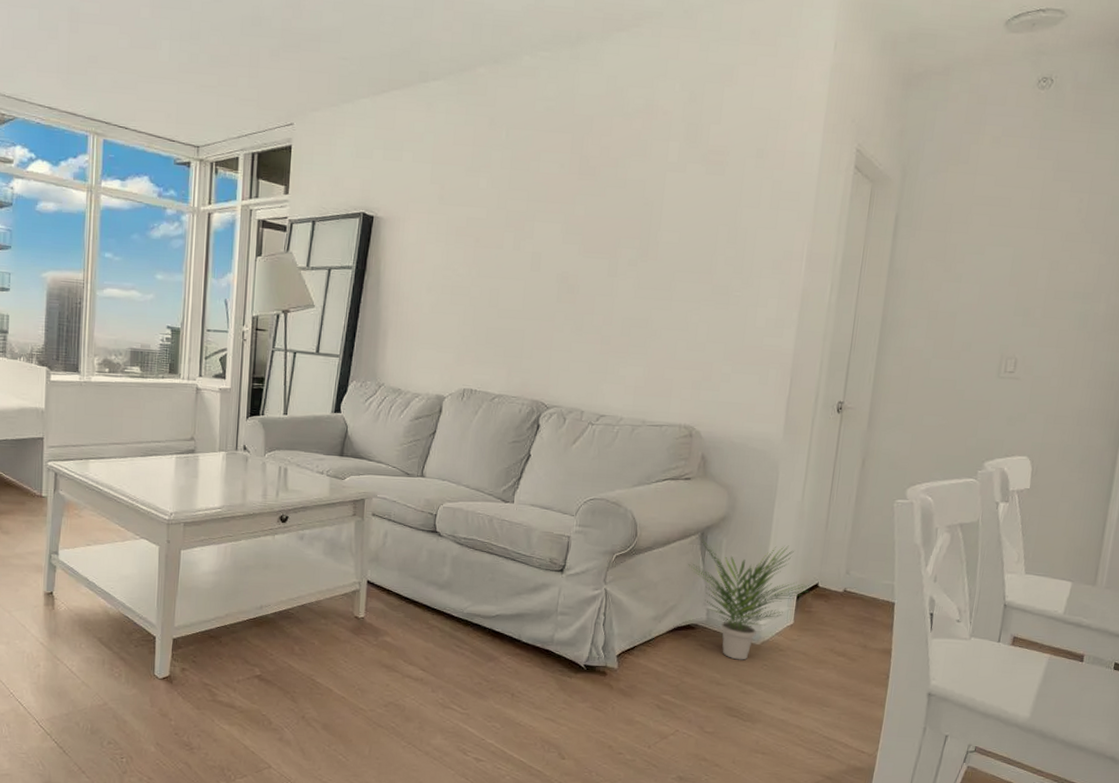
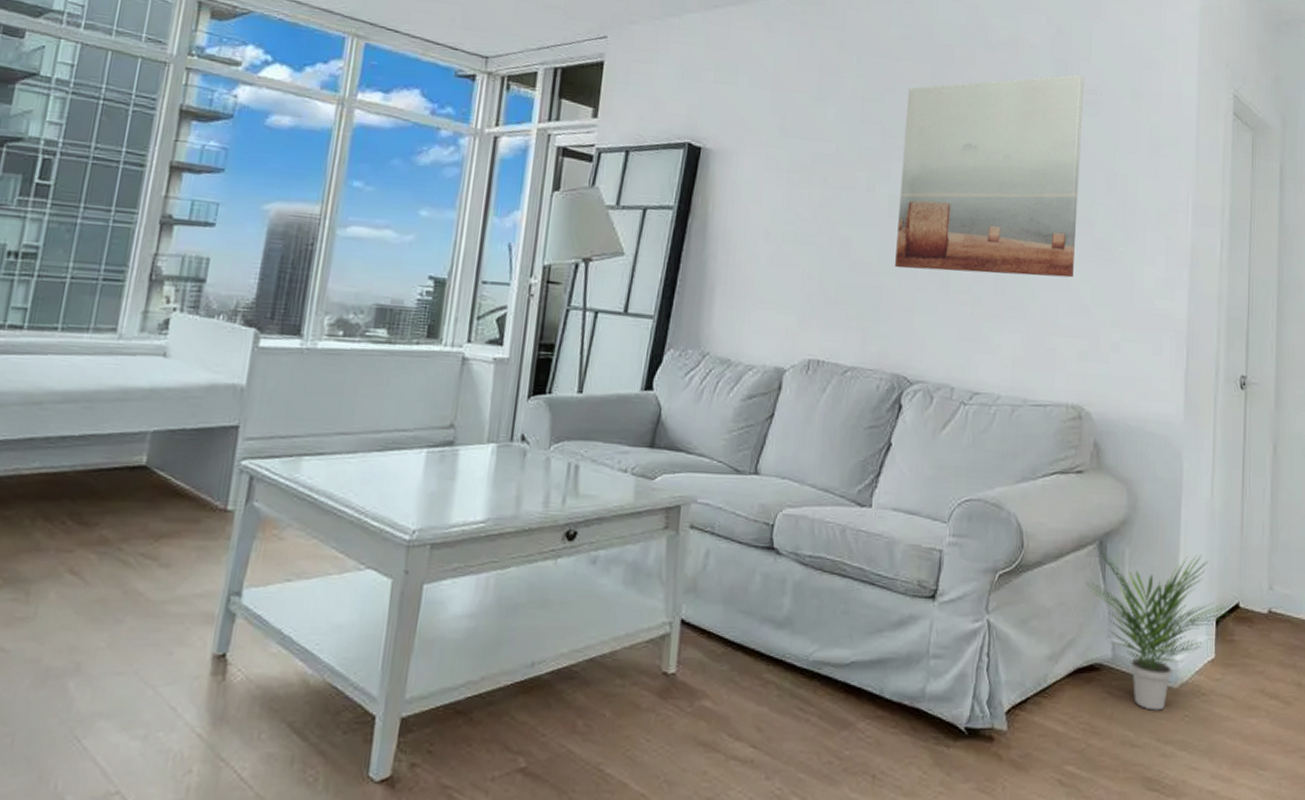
wall art: none [536,137,714,320] -> present [895,74,1085,278]

